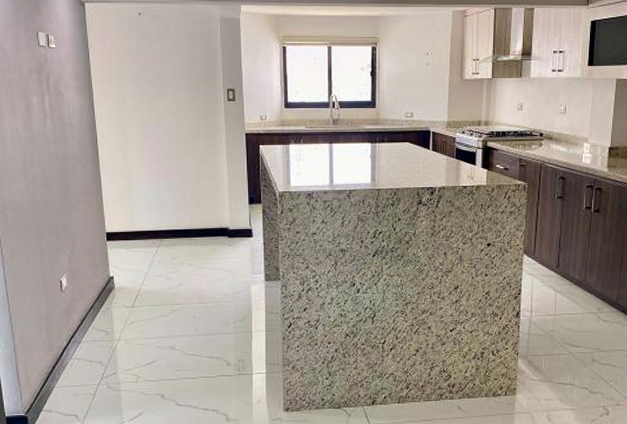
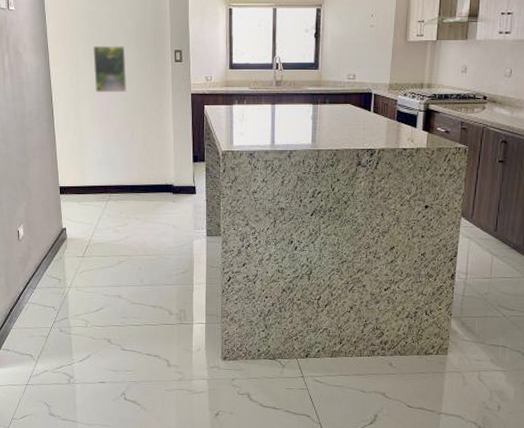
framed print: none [141,85,178,134] -> present [93,46,127,93]

